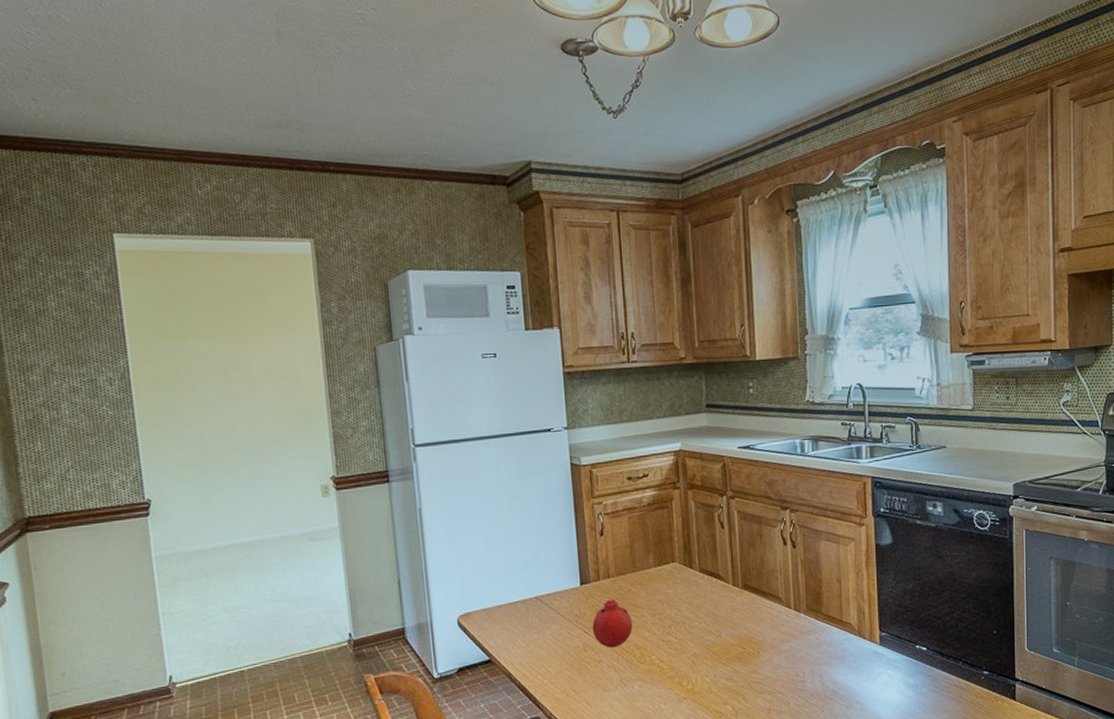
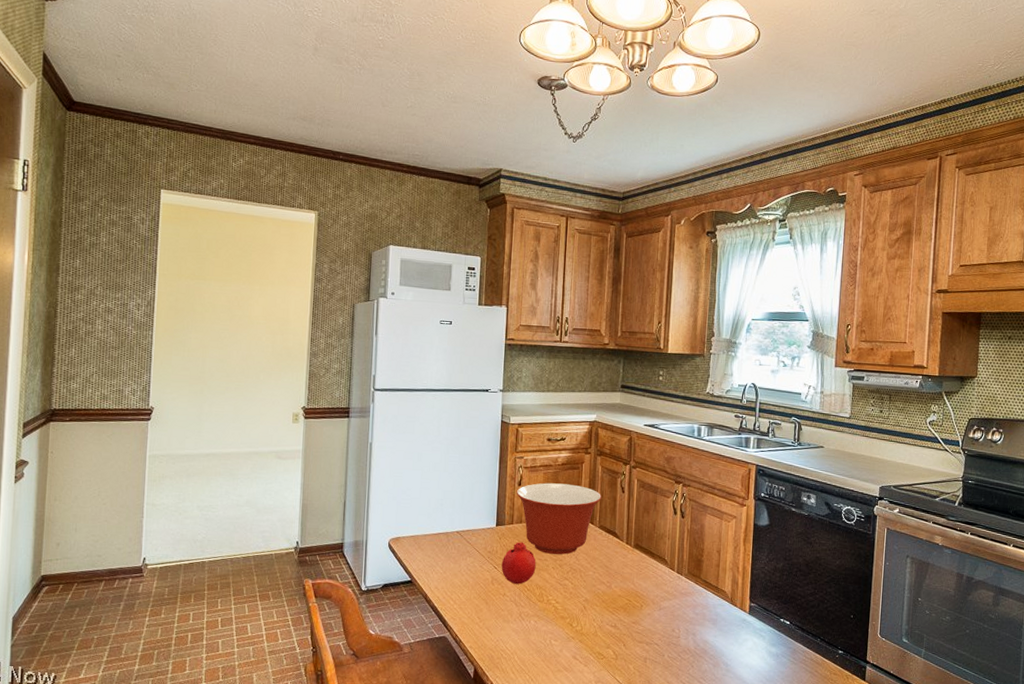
mixing bowl: none [598,526,698,609] -> present [516,483,601,555]

